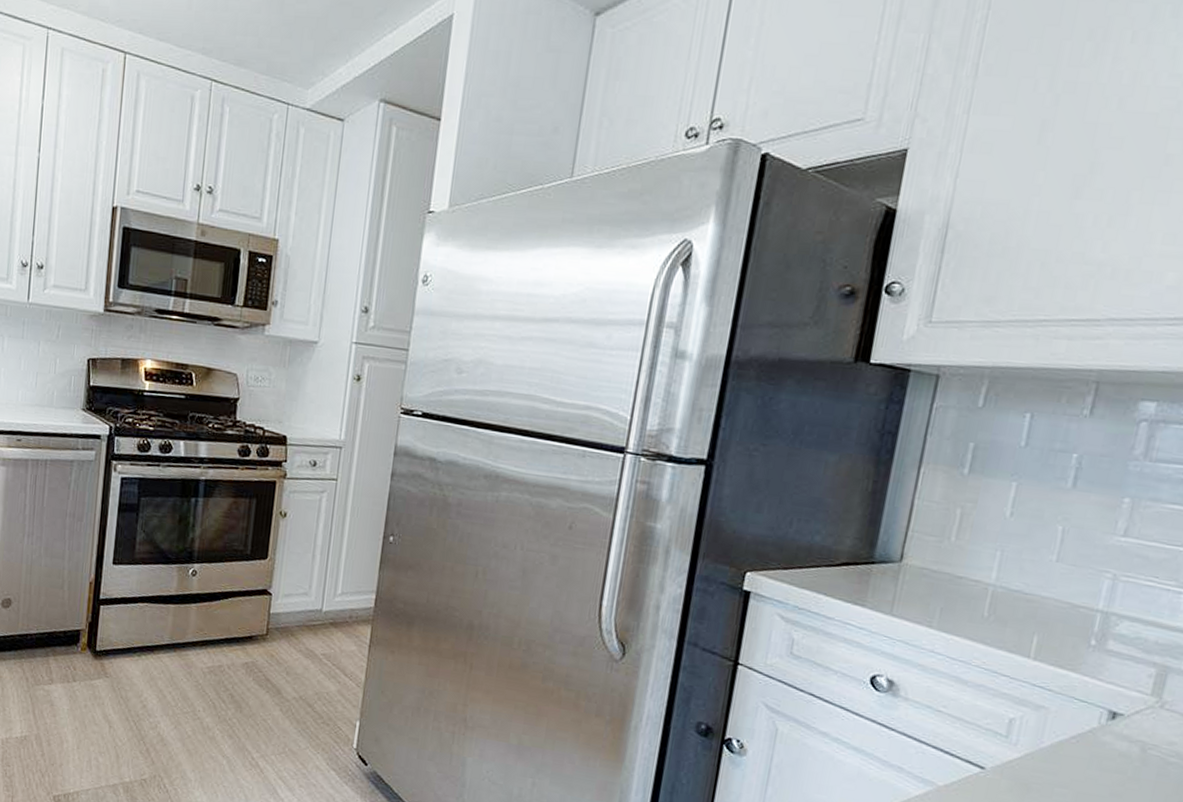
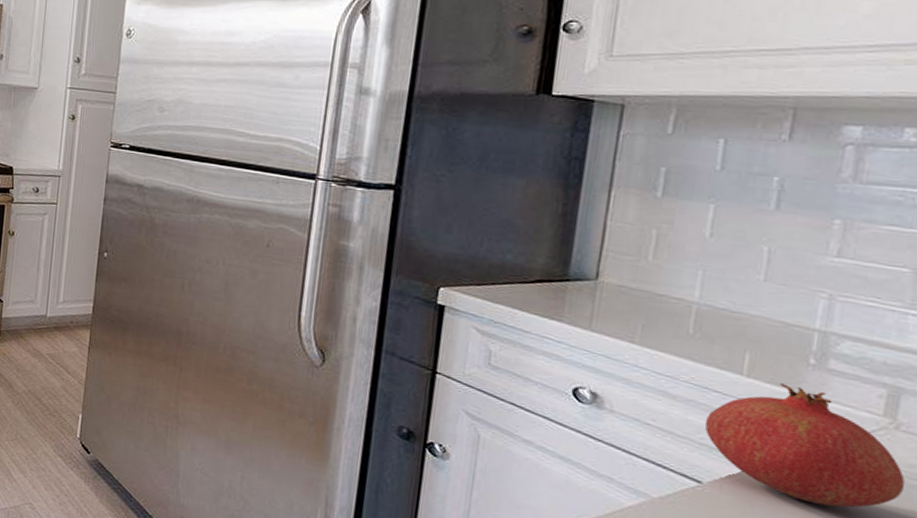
fruit: none [991,665,1165,787] -> present [704,383,906,508]

